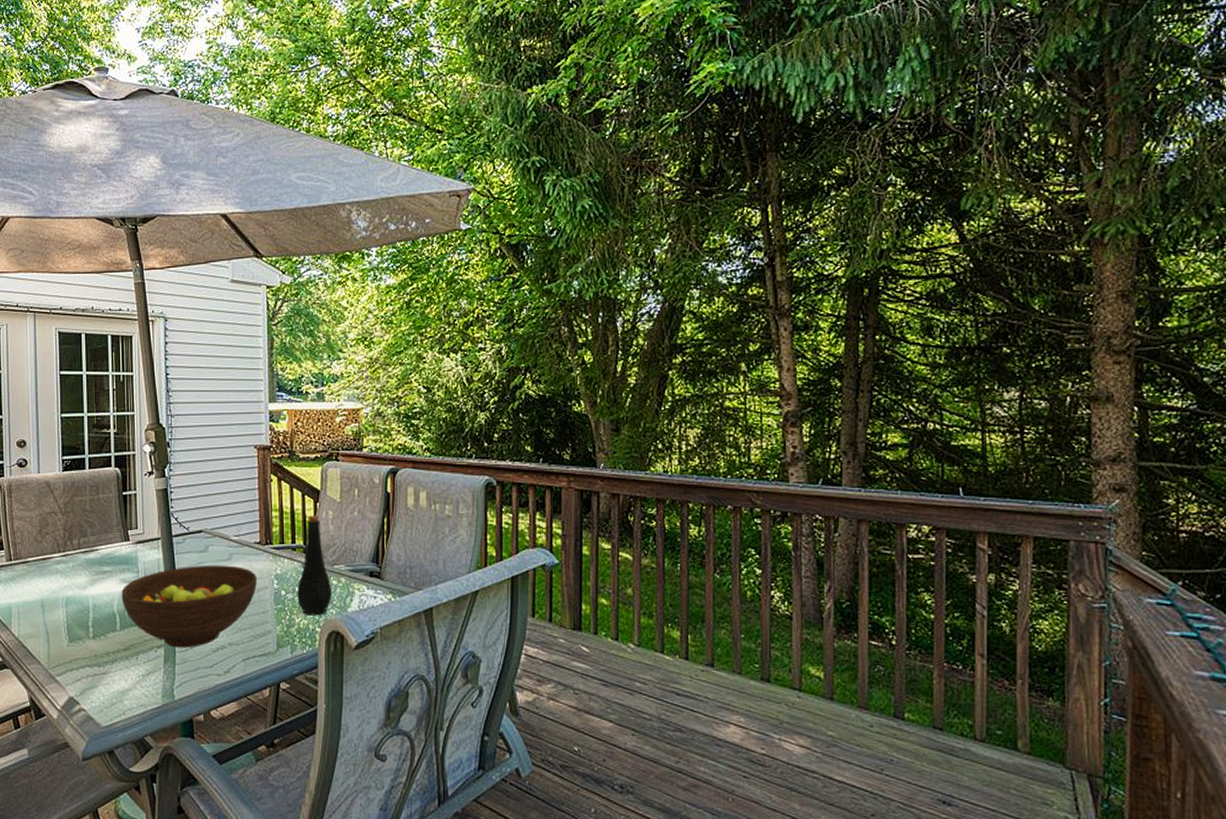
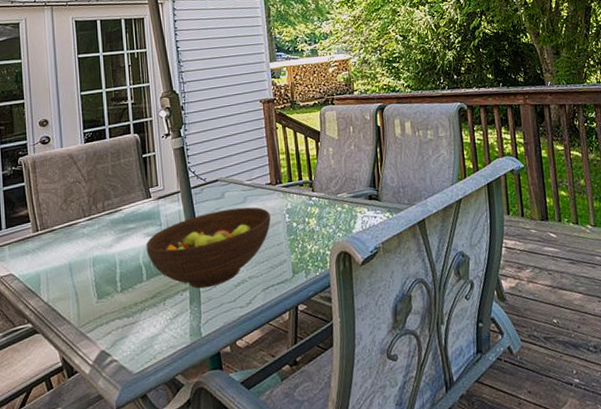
bottle: present [297,515,333,616] -> none [306,153,338,242]

